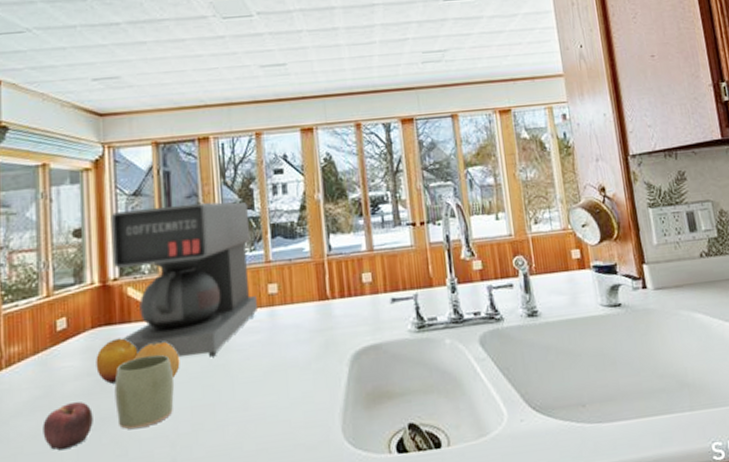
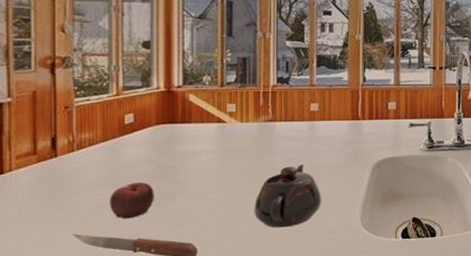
fruit: present [96,338,139,384] -> none [159,135,196,170]
coffee maker: present [111,201,257,358] -> none [177,30,300,156]
mug: present [114,354,174,430] -> none [174,150,225,207]
fruit: present [134,342,180,378] -> none [192,140,232,170]
teapot: none [210,363,292,450] -> present [254,164,322,228]

